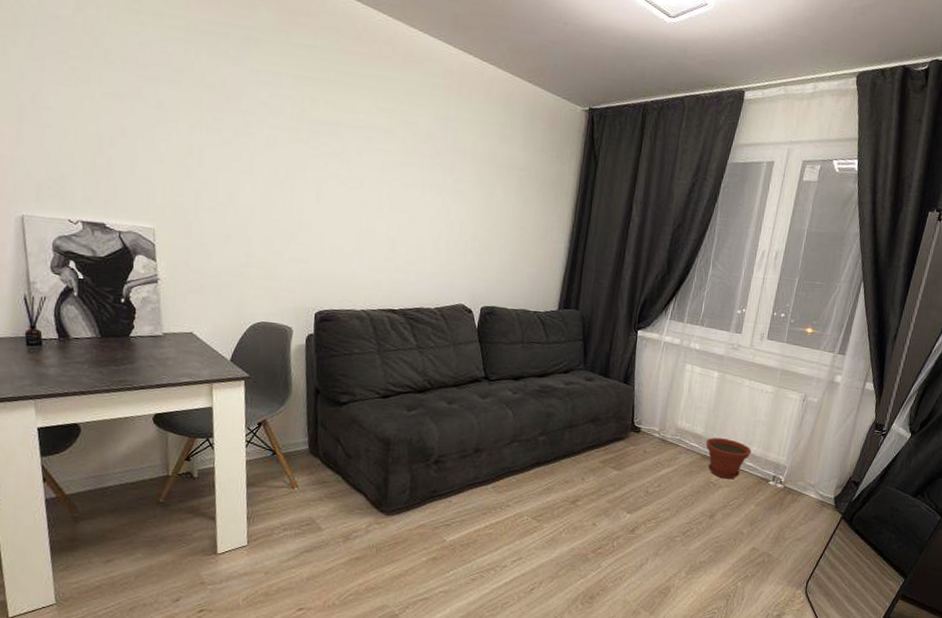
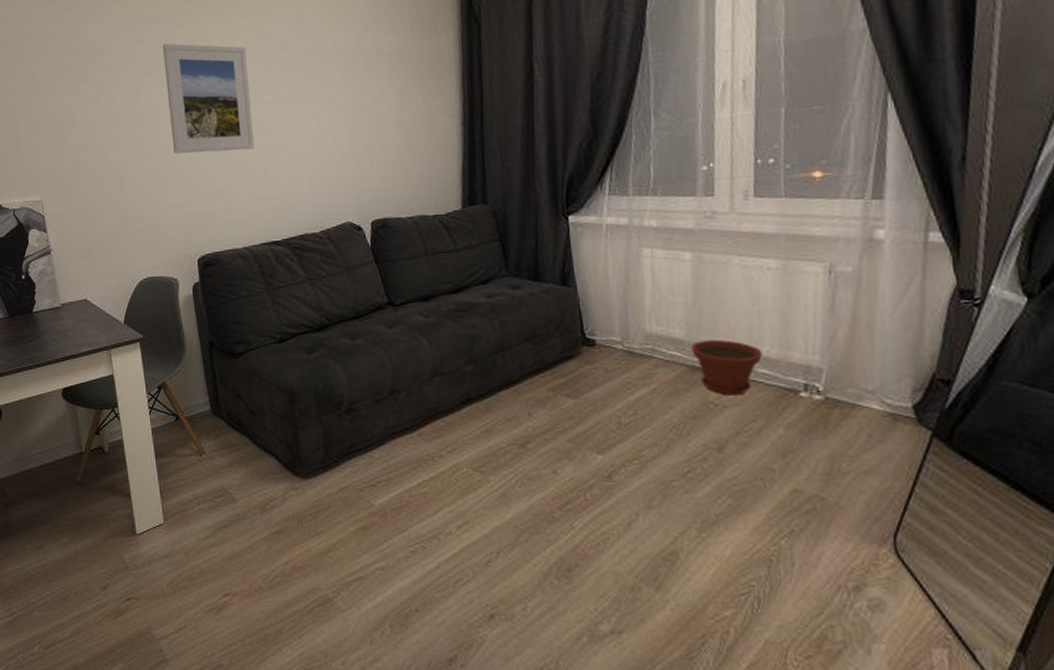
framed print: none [304,105,391,224] -> present [162,43,254,154]

